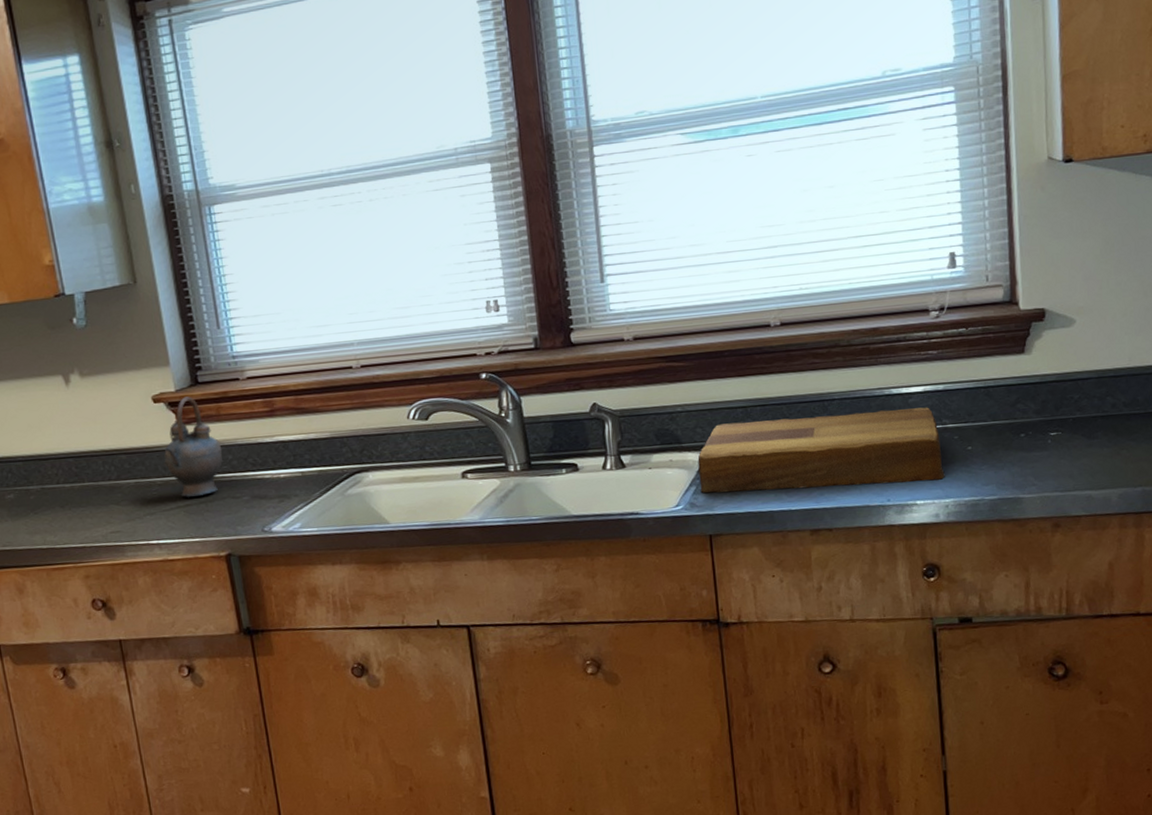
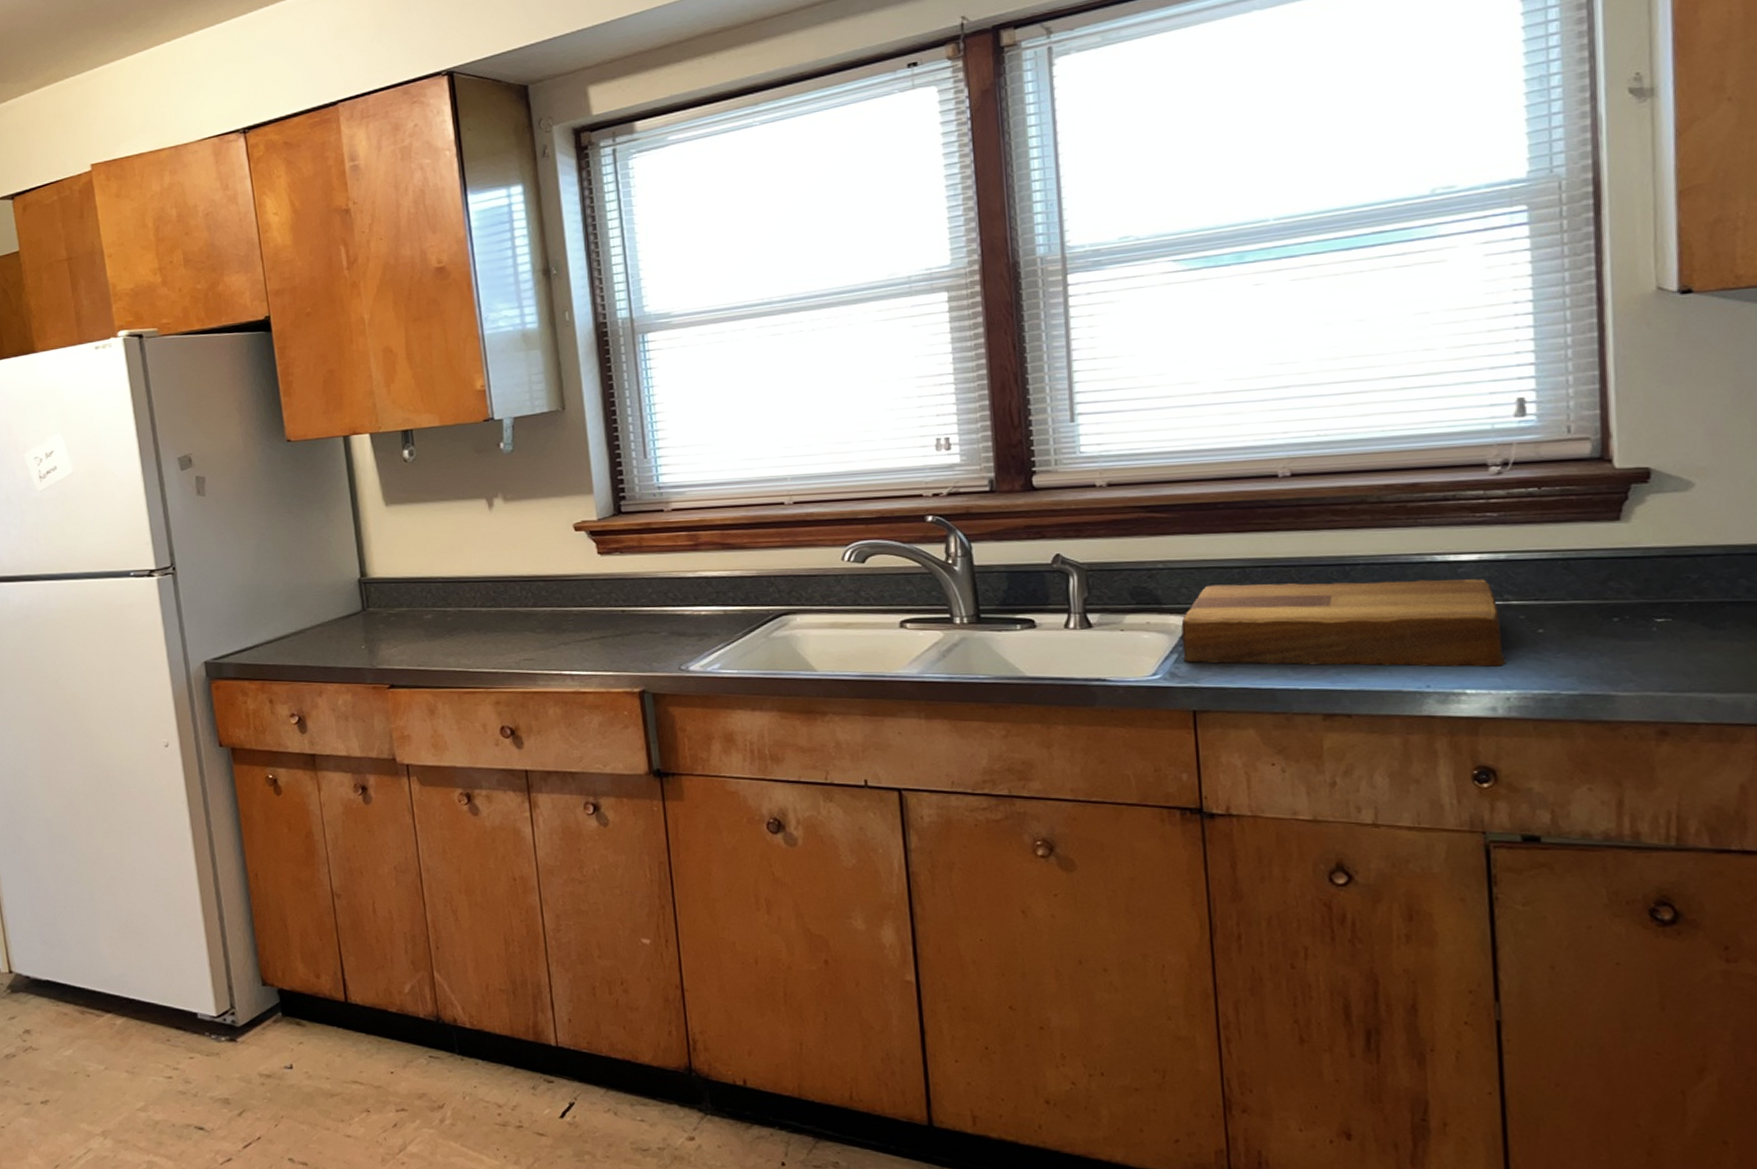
teapot: present [163,396,223,497] -> none [580,526,643,629]

